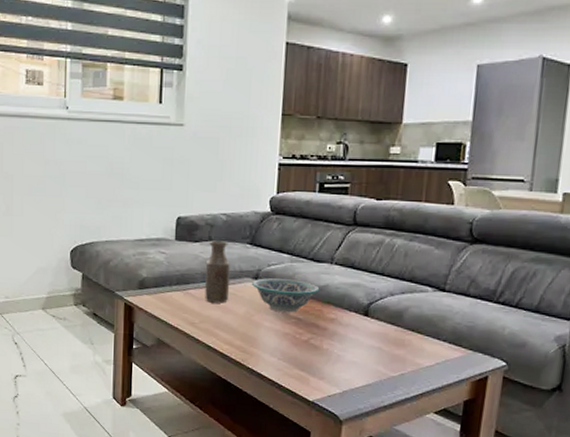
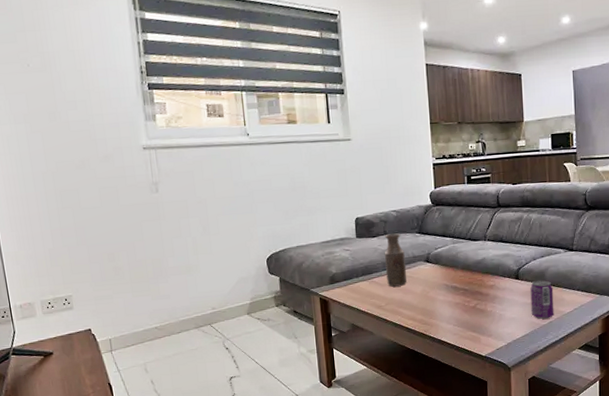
bowl: present [251,278,320,313] -> none [424,257,479,287]
beverage can: none [378,321,412,370] -> present [530,280,554,319]

